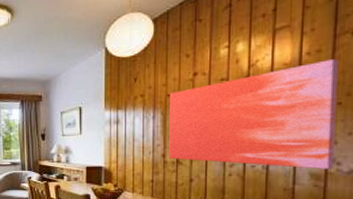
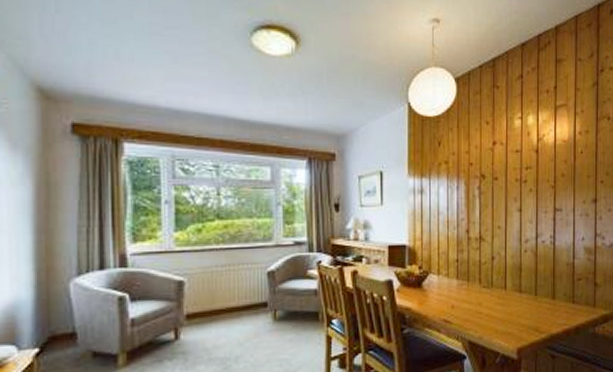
wall art: present [169,59,339,169] -> none [472,140,600,243]

